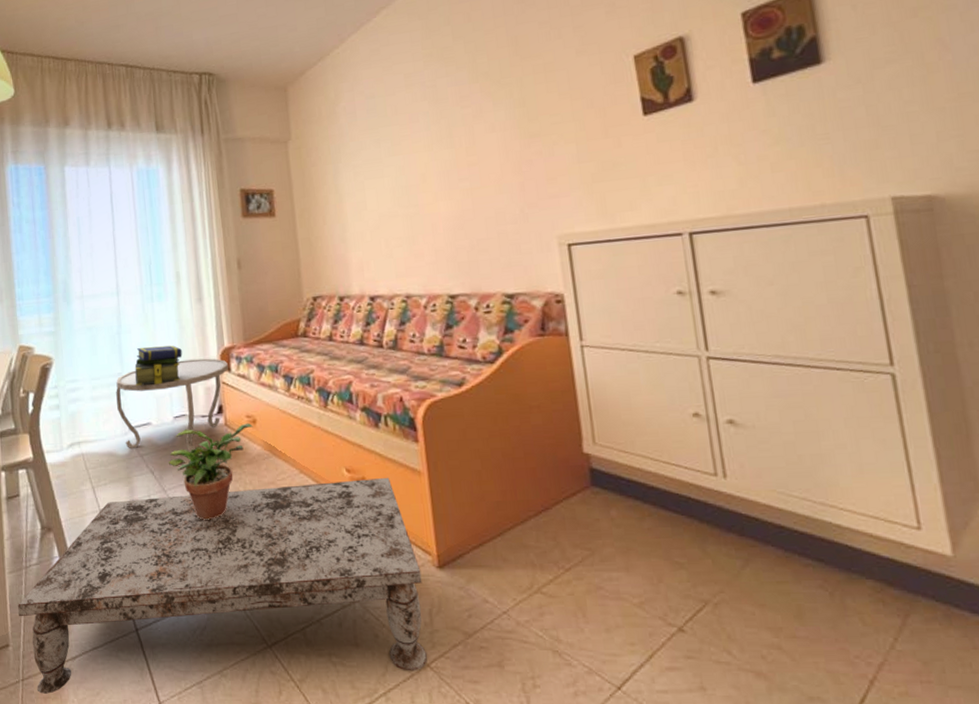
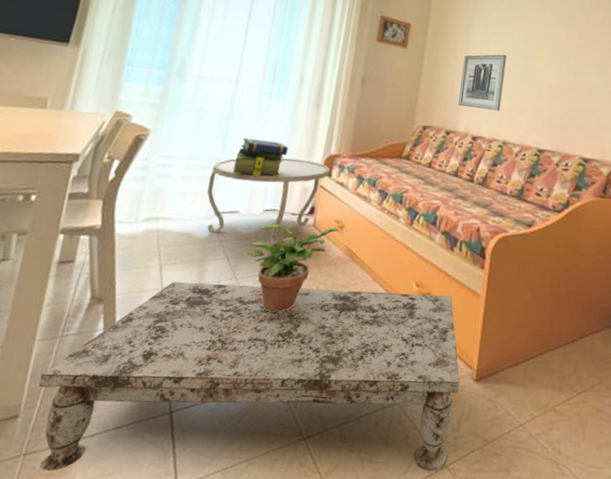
wall art: none [339,197,394,267] -> present [458,54,507,111]

